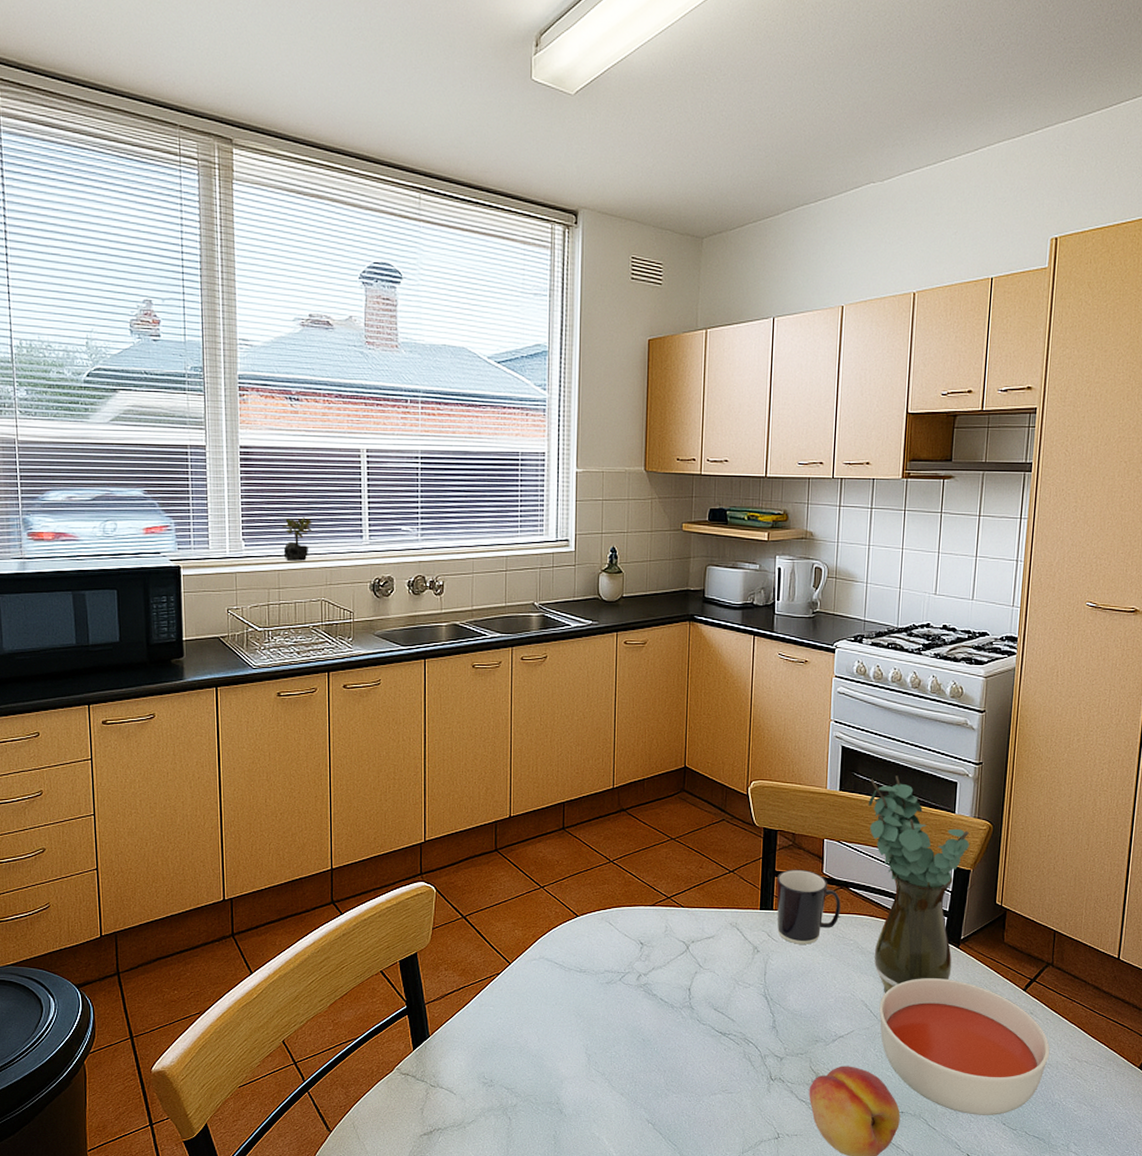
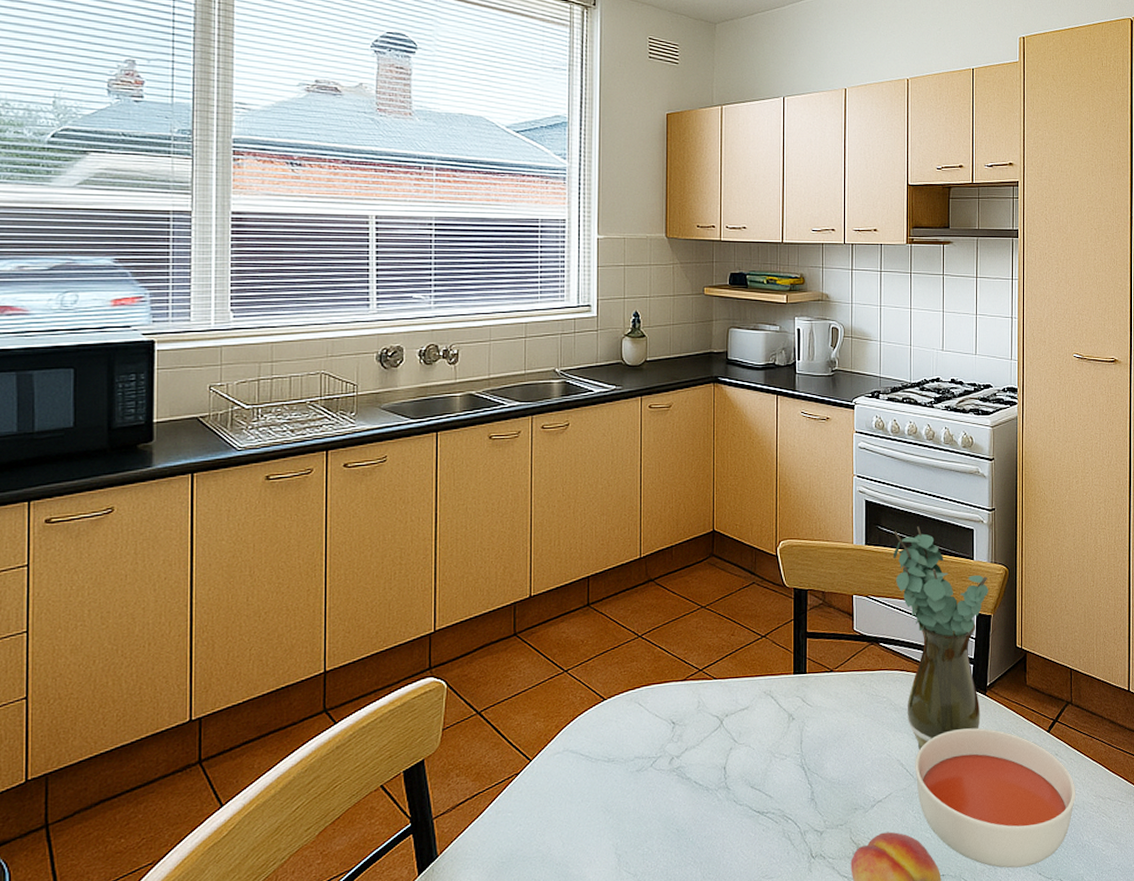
succulent plant: present [281,516,313,562] -> none [277,284,313,333]
mug: present [776,869,841,944] -> none [808,628,872,707]

